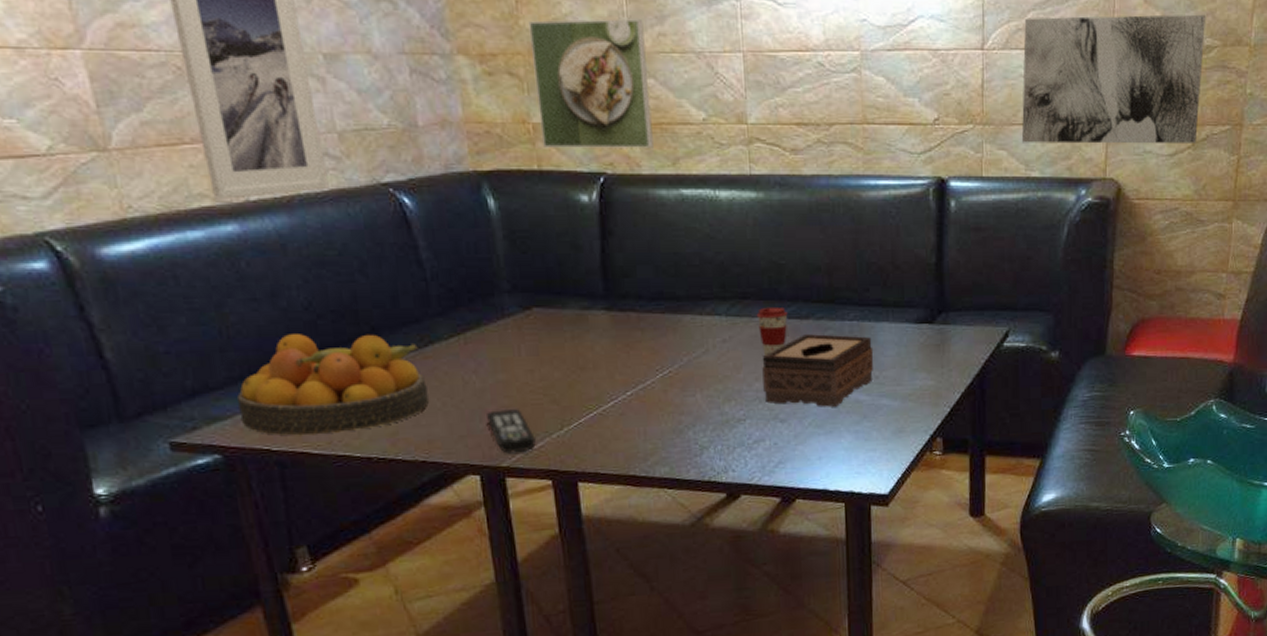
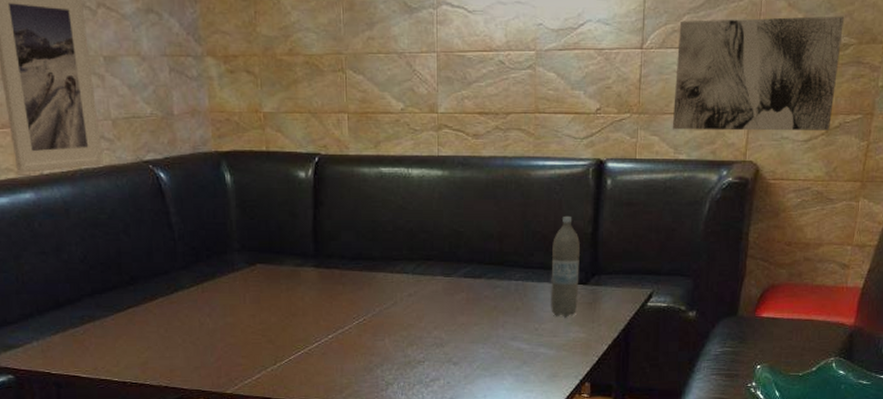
fruit bowl: present [236,334,429,436] -> none [27,281,172,363]
remote control: present [487,408,536,454] -> none [217,346,254,383]
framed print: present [528,19,653,148] -> none [264,26,360,133]
coffee cup: present [756,308,788,355] -> none [437,268,464,308]
tissue box: present [762,334,874,407] -> none [440,291,535,353]
water bottle: none [891,243,924,363] -> present [551,215,580,318]

